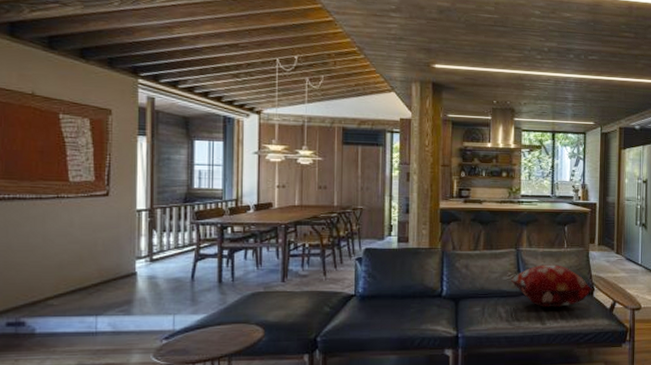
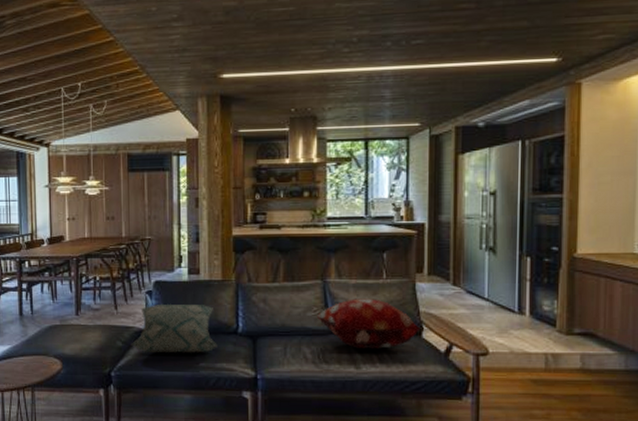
decorative pillow: none [338,271,423,318] -> present [131,305,218,354]

